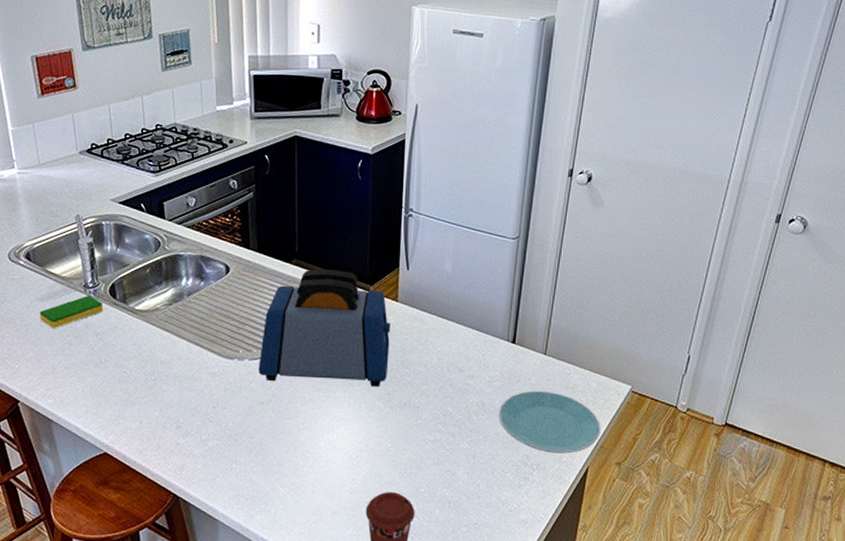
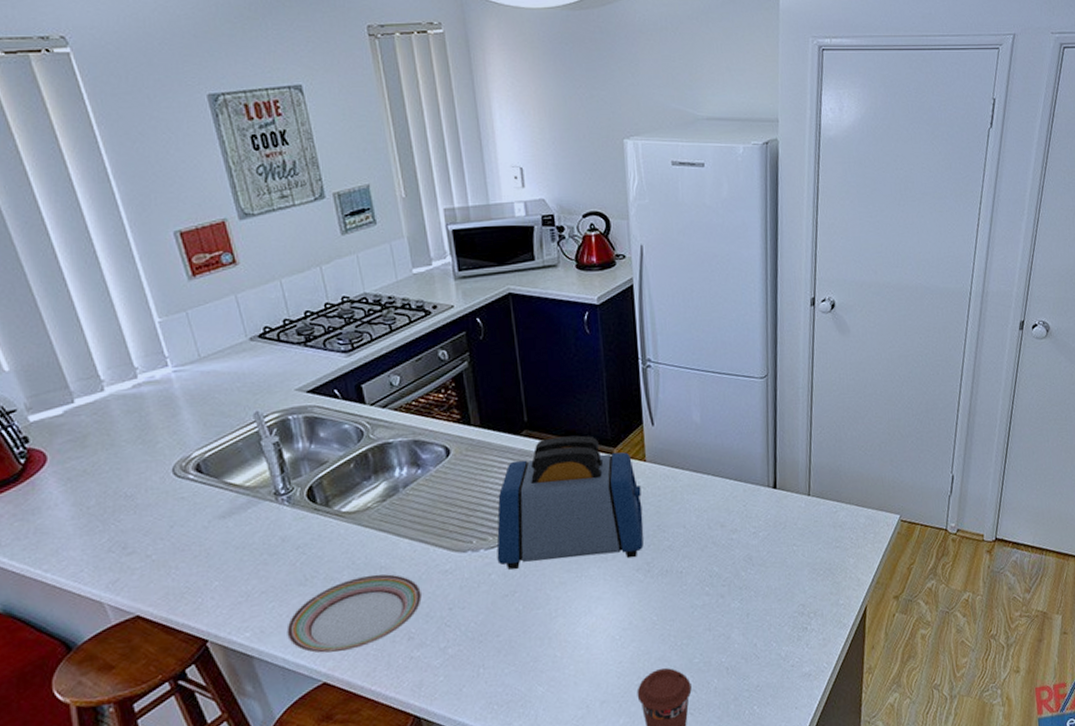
dish sponge: present [39,296,104,329] -> none [221,504,302,550]
plate: none [80,367,192,429] -> present [286,574,422,653]
plate: present [499,391,601,454] -> none [768,533,875,598]

